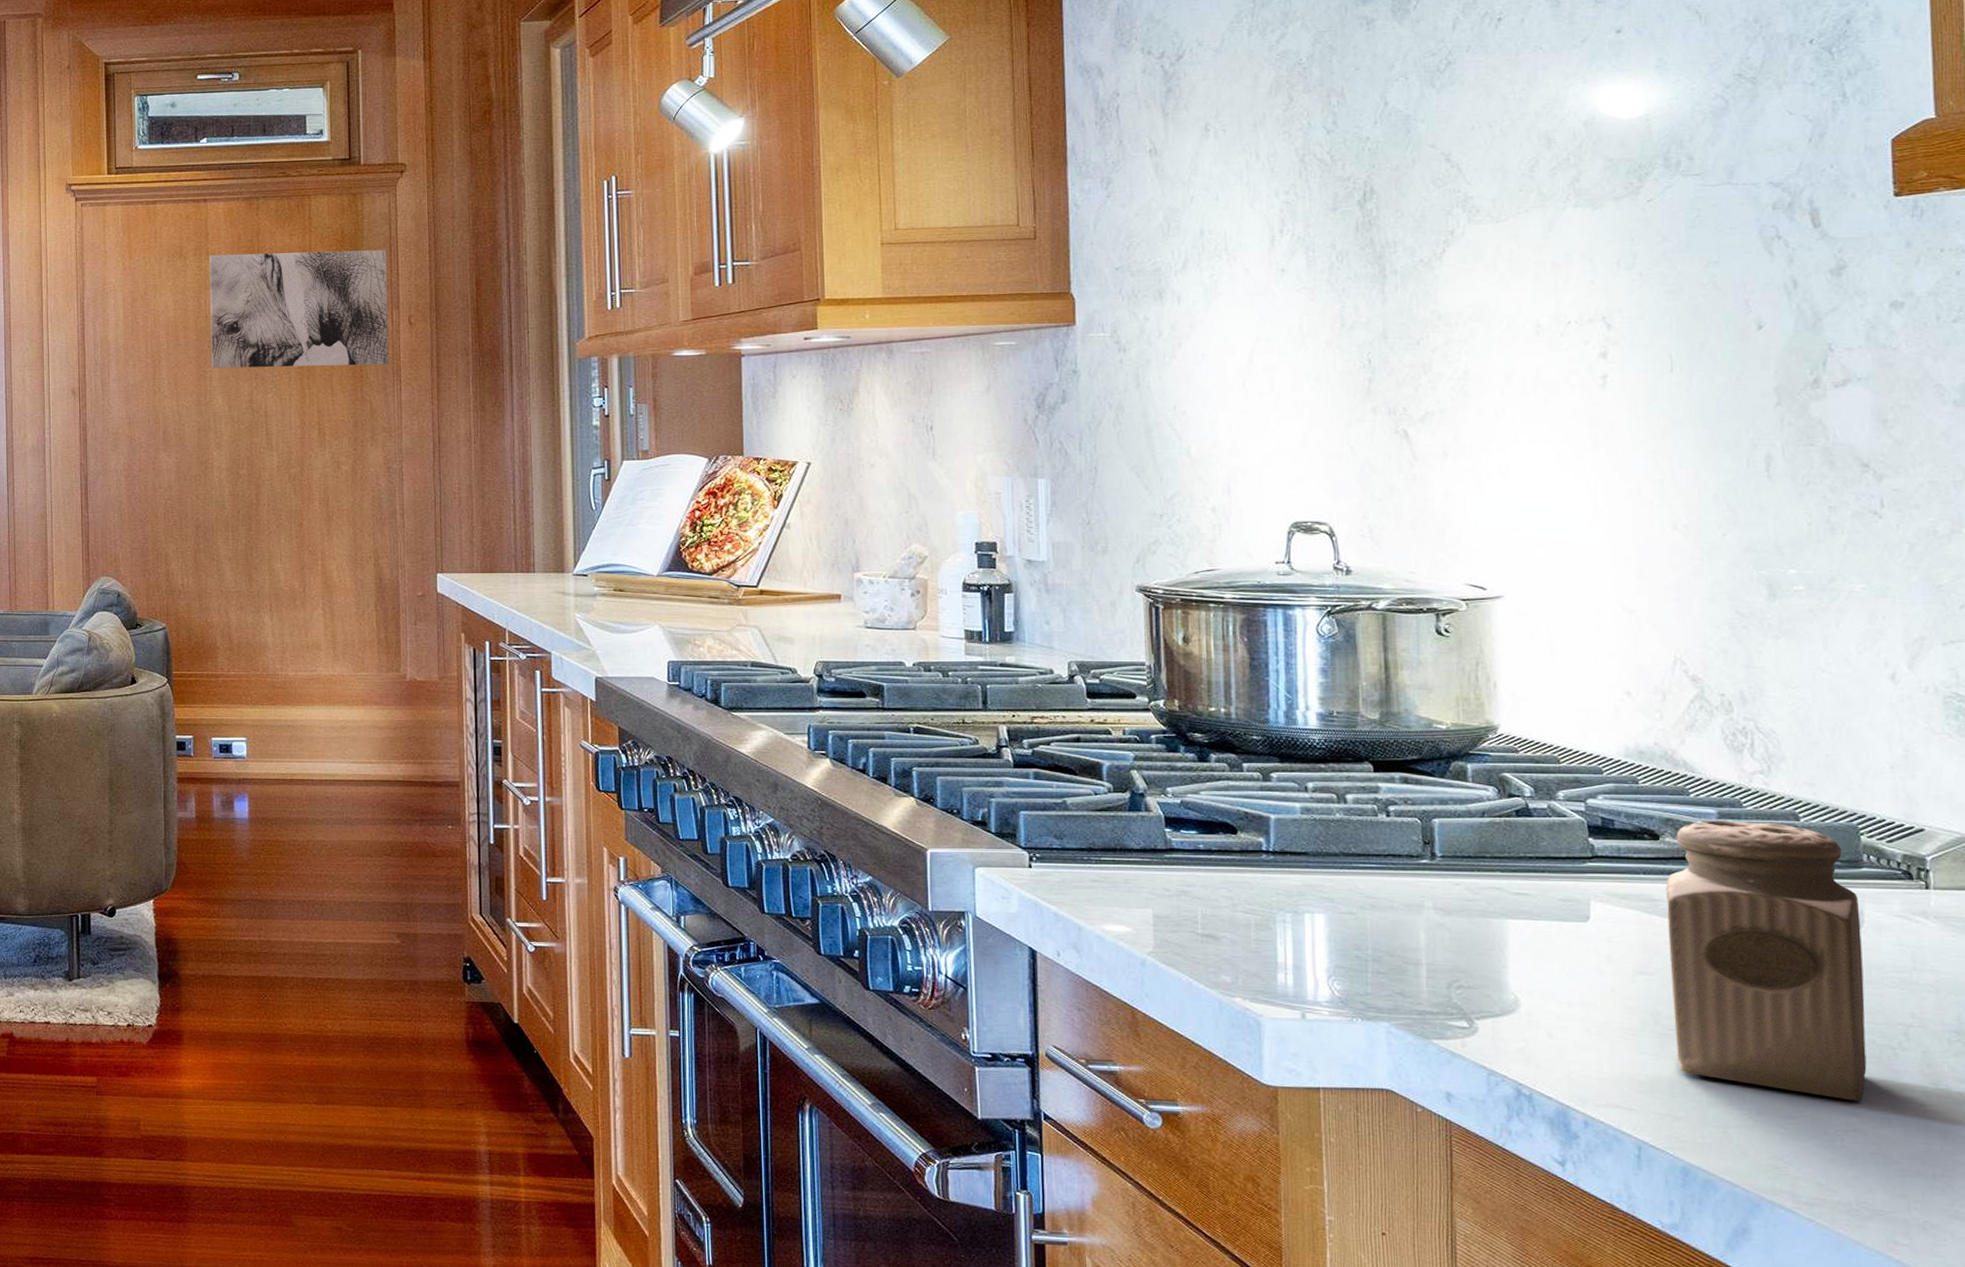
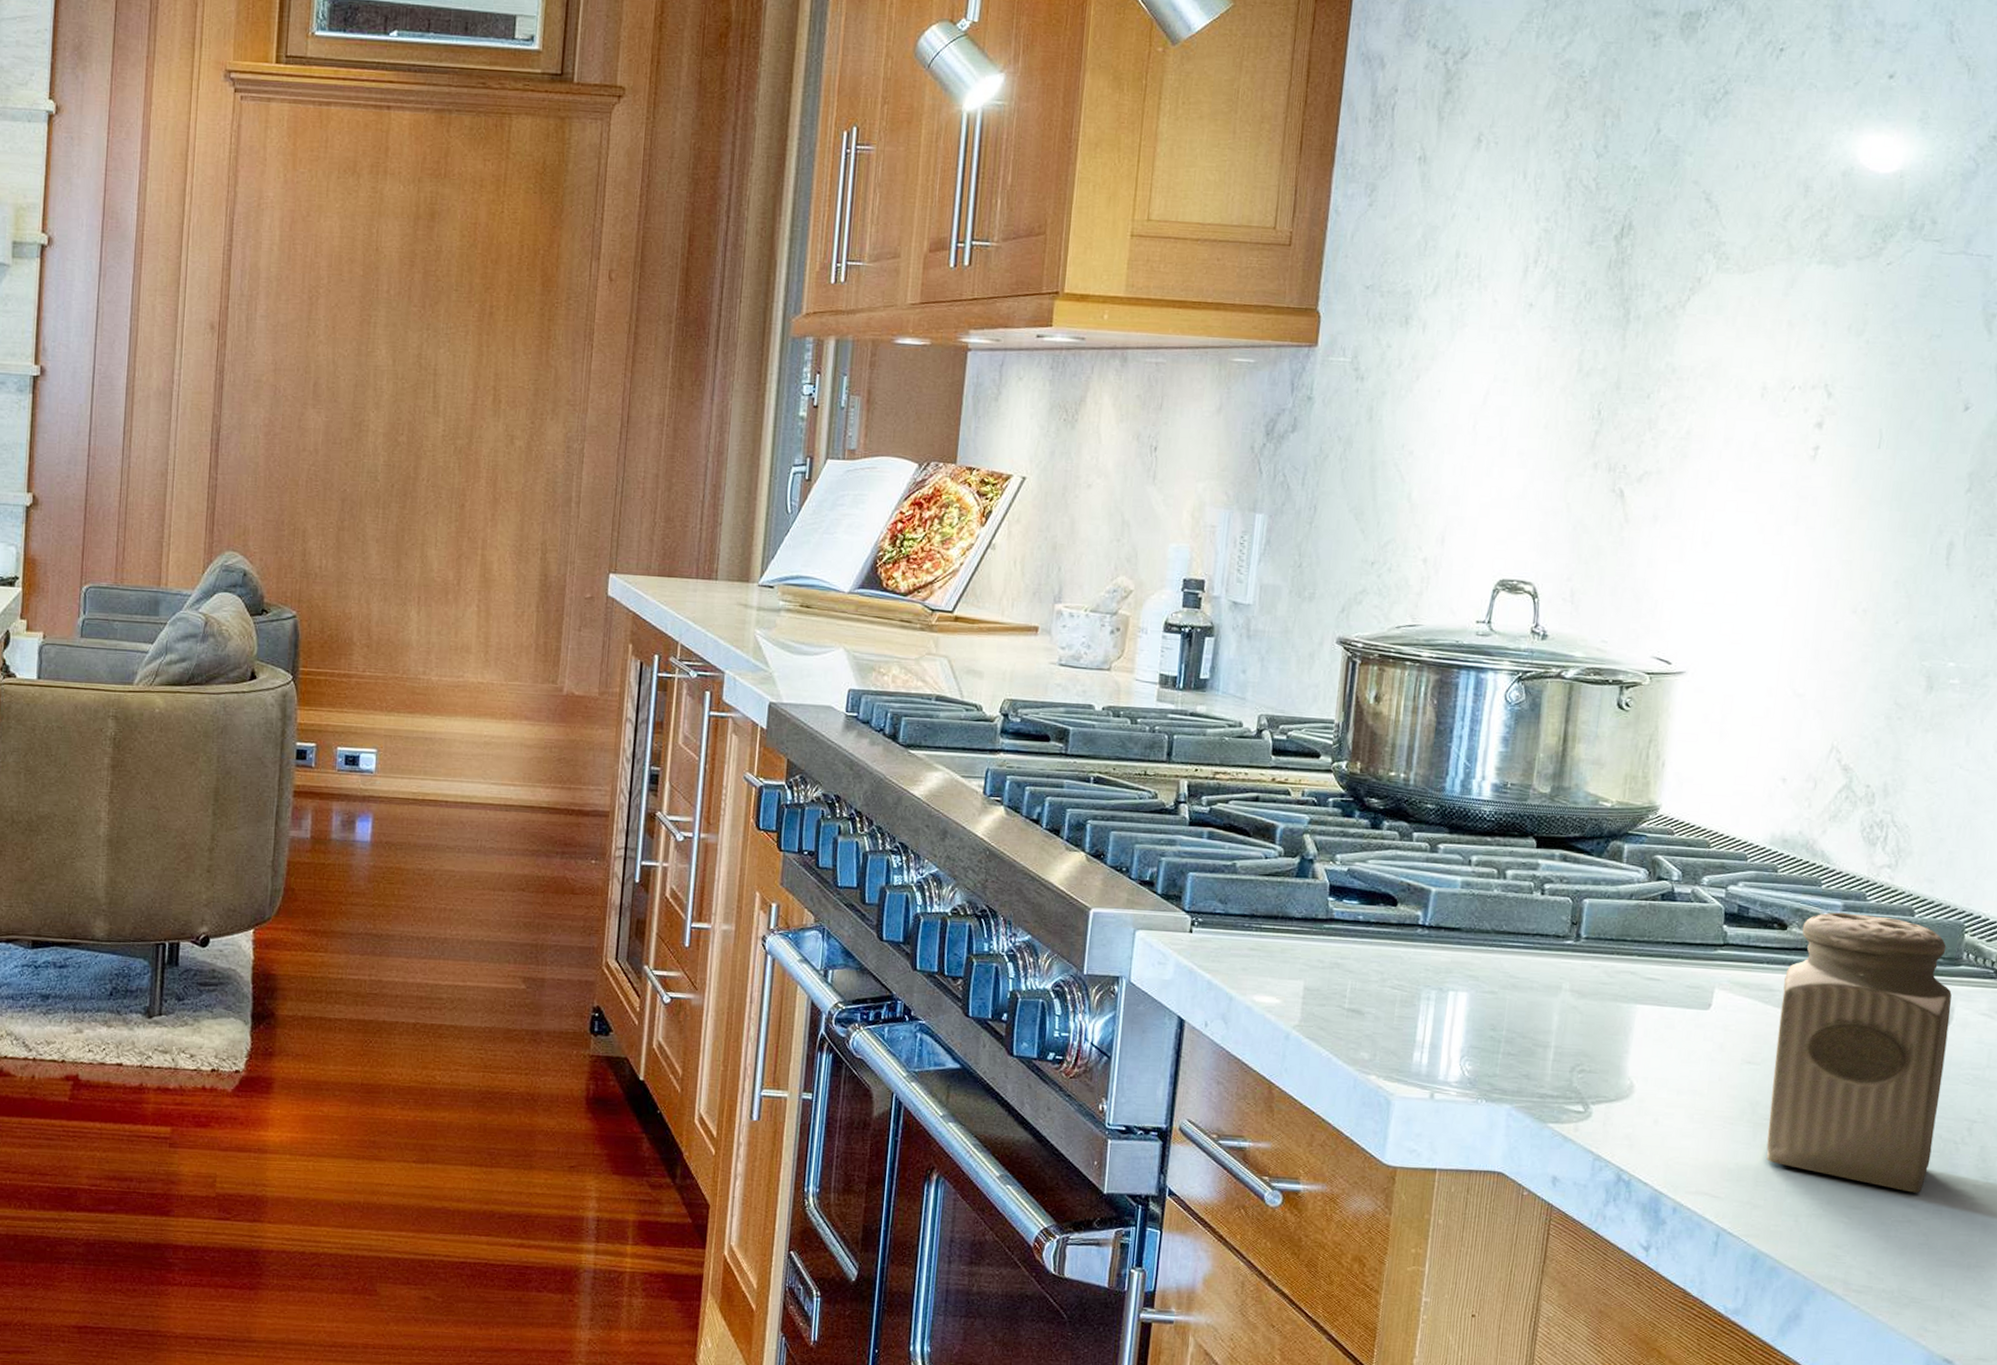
wall art: present [209,249,389,368] -> none [378,175,592,326]

